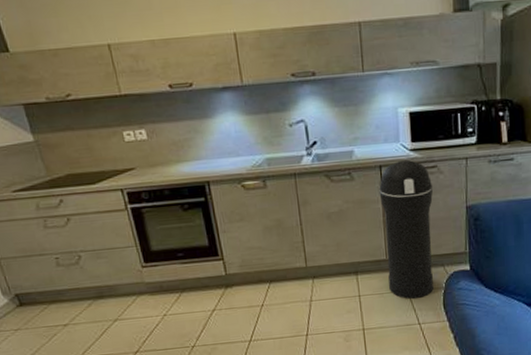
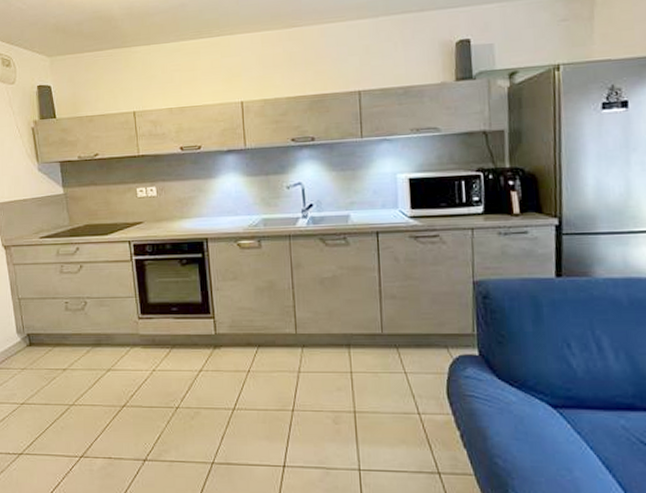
trash can: present [379,159,433,300] -> none [375,227,436,384]

